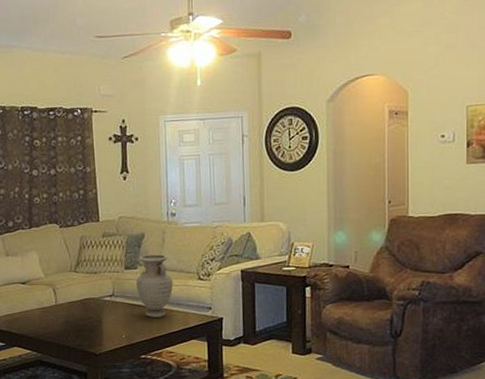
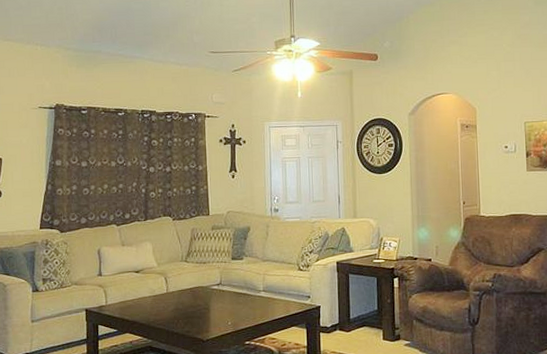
vase: present [136,254,174,318] -> none [242,246,276,305]

